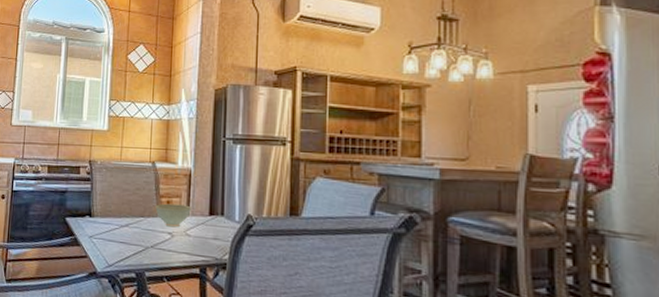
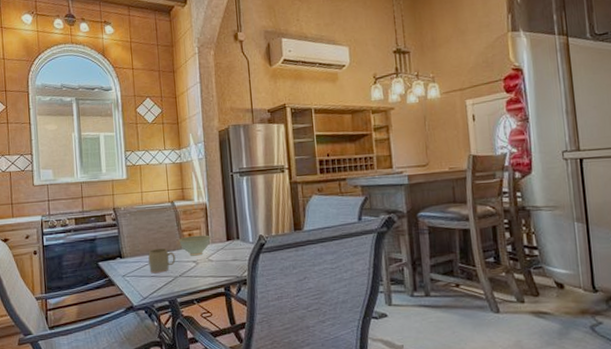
mug: none [119,212,149,240] -> present [148,248,176,273]

